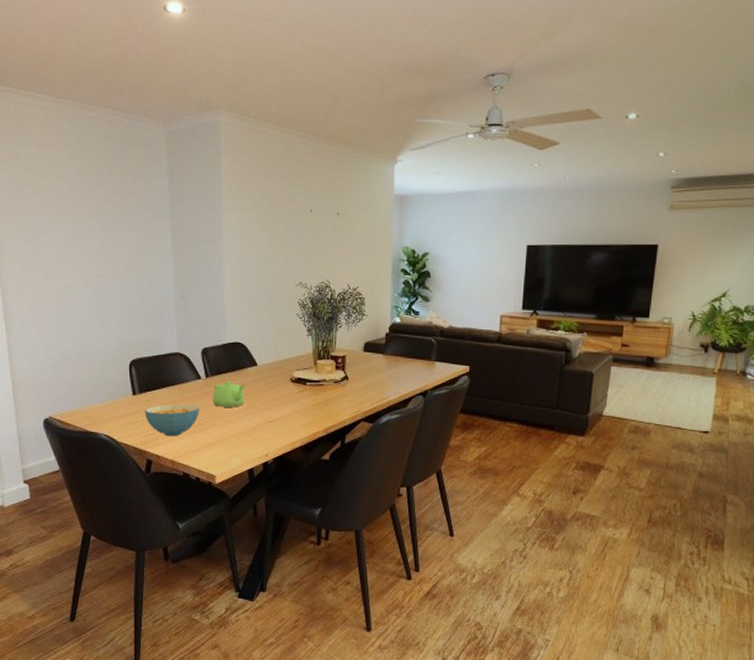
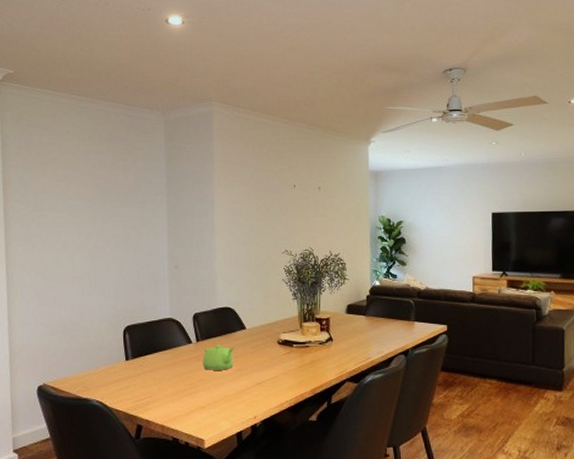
cereal bowl: present [144,404,199,437] -> none [136,368,190,401]

